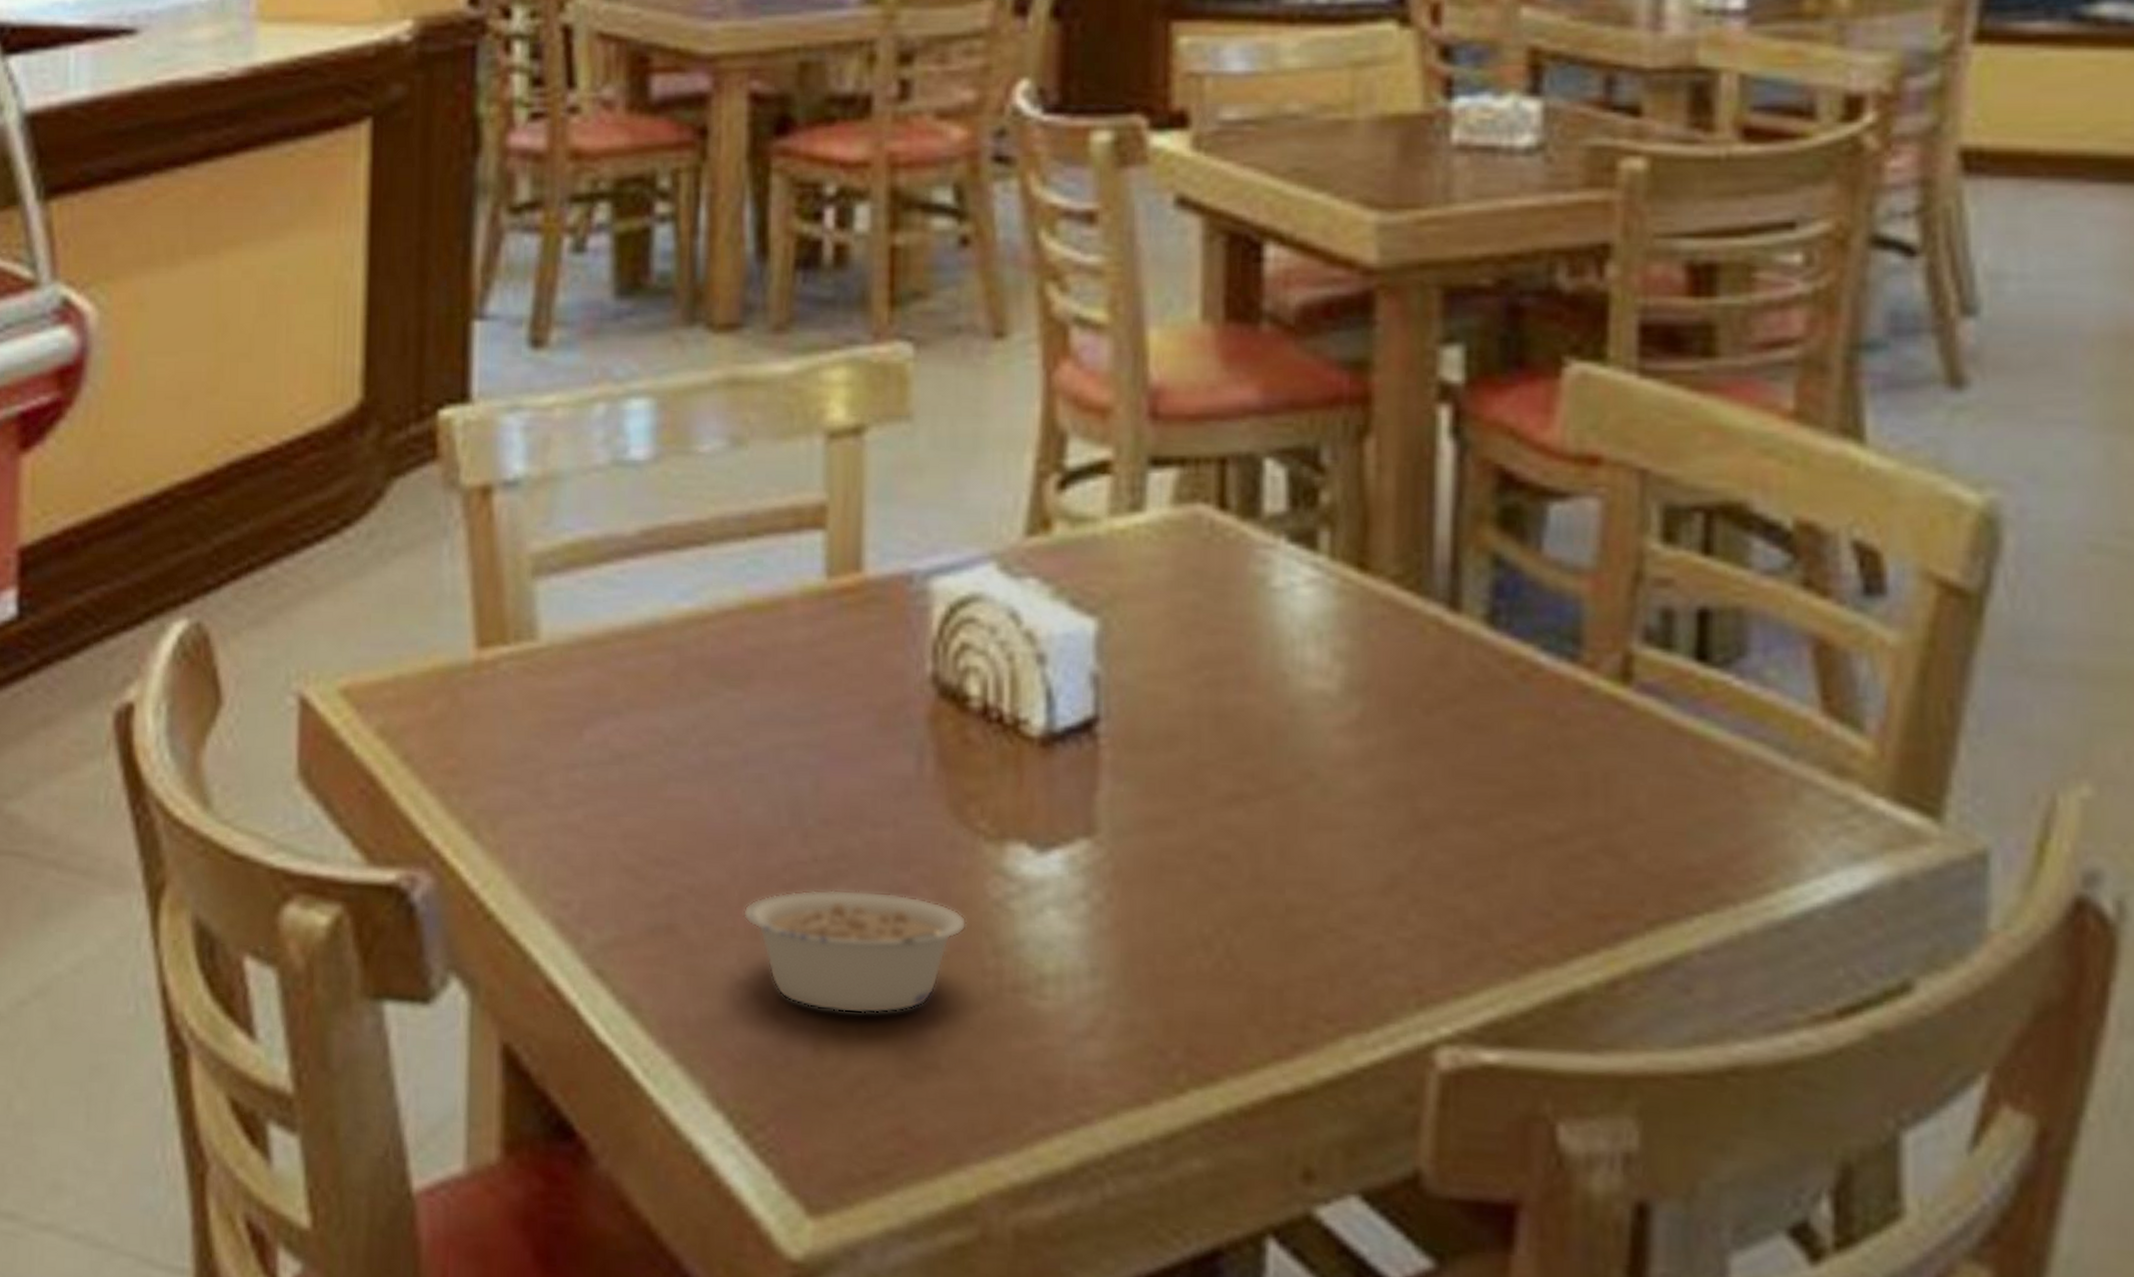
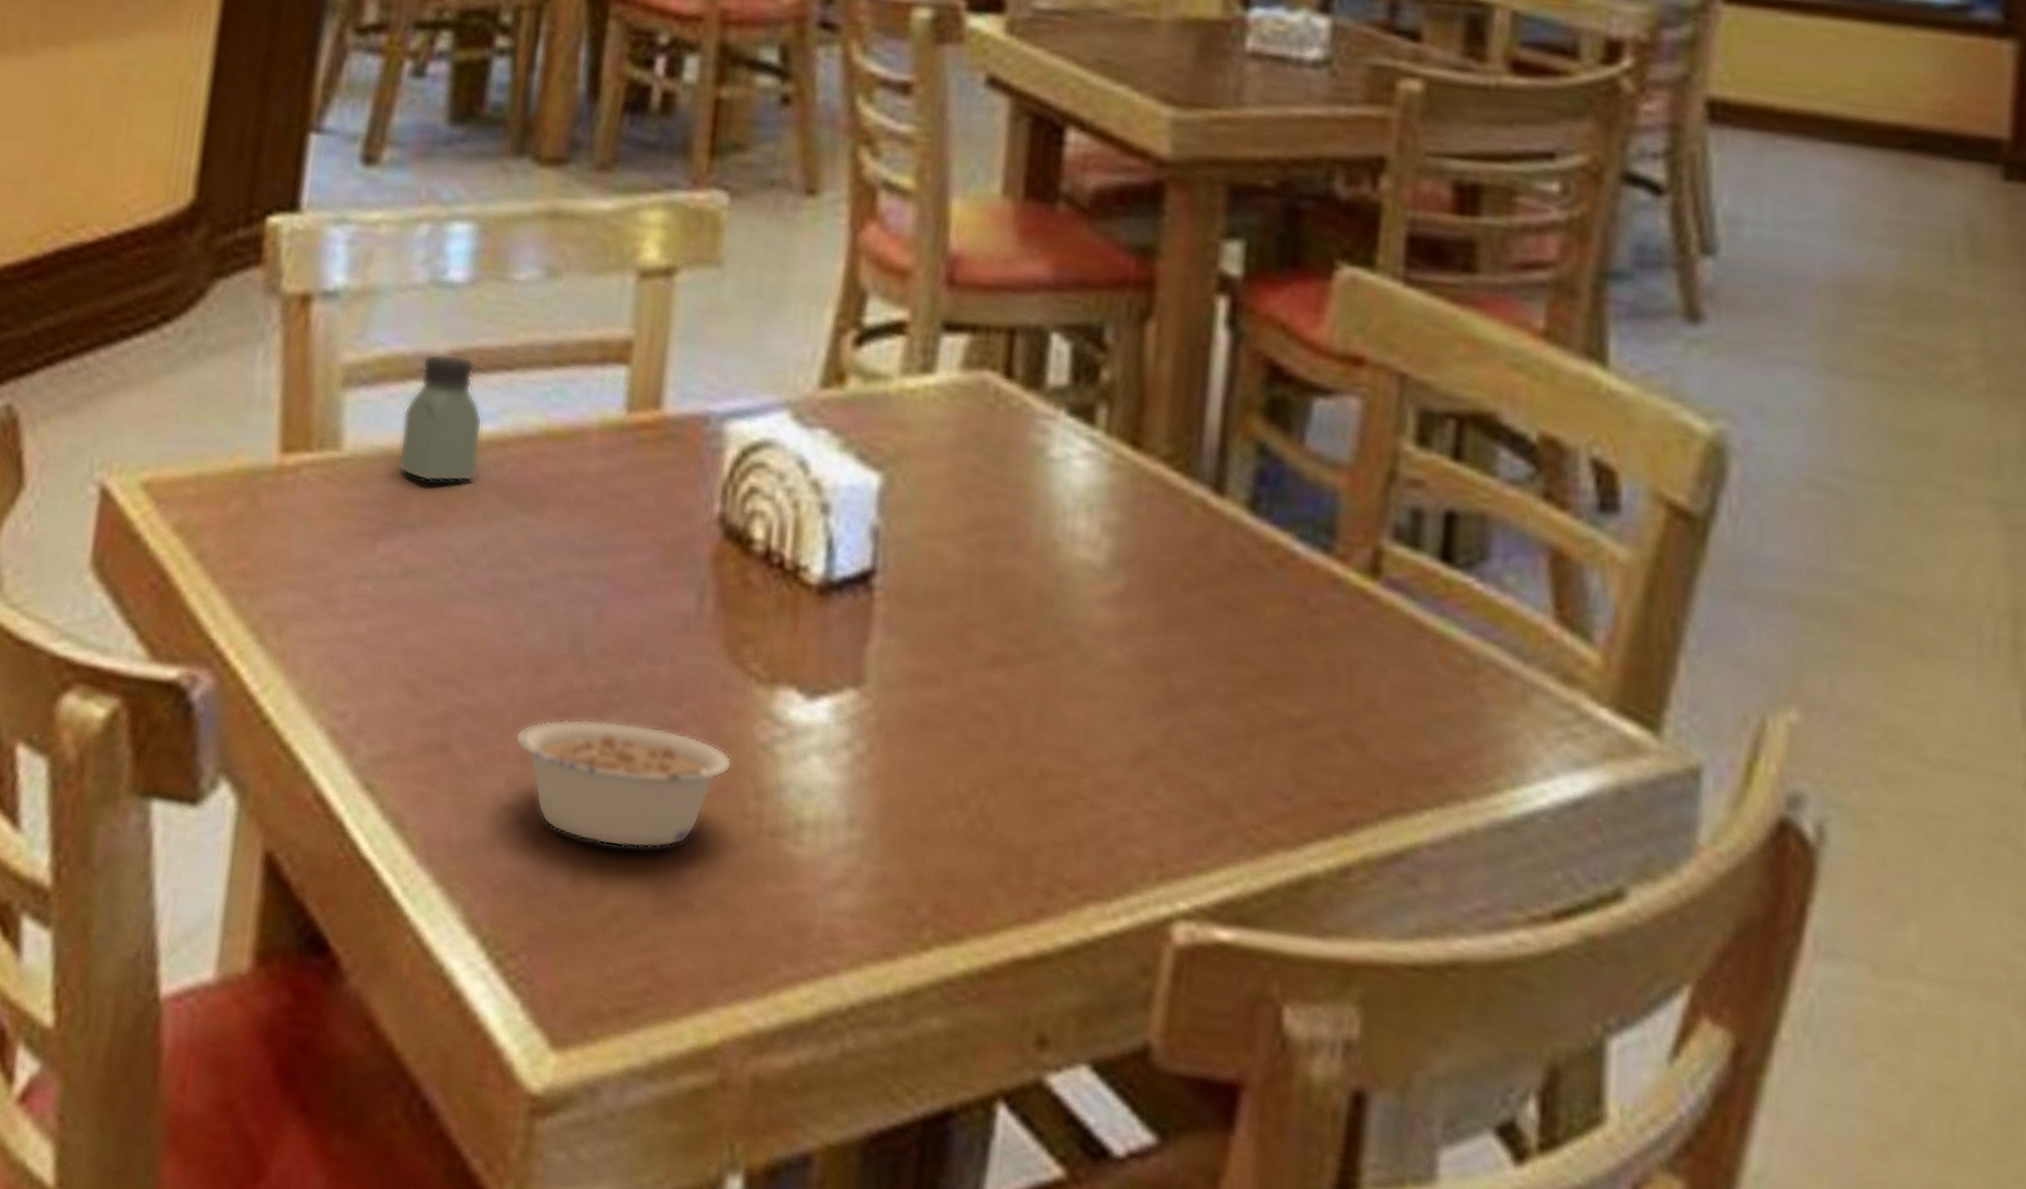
saltshaker: none [597,534,680,665] -> present [397,353,483,482]

